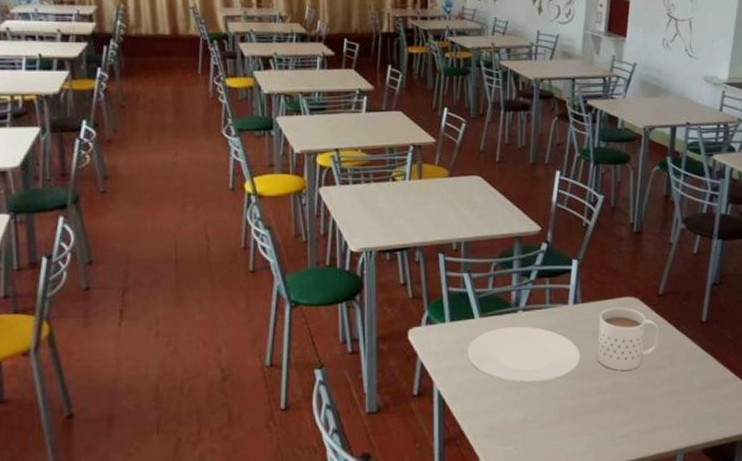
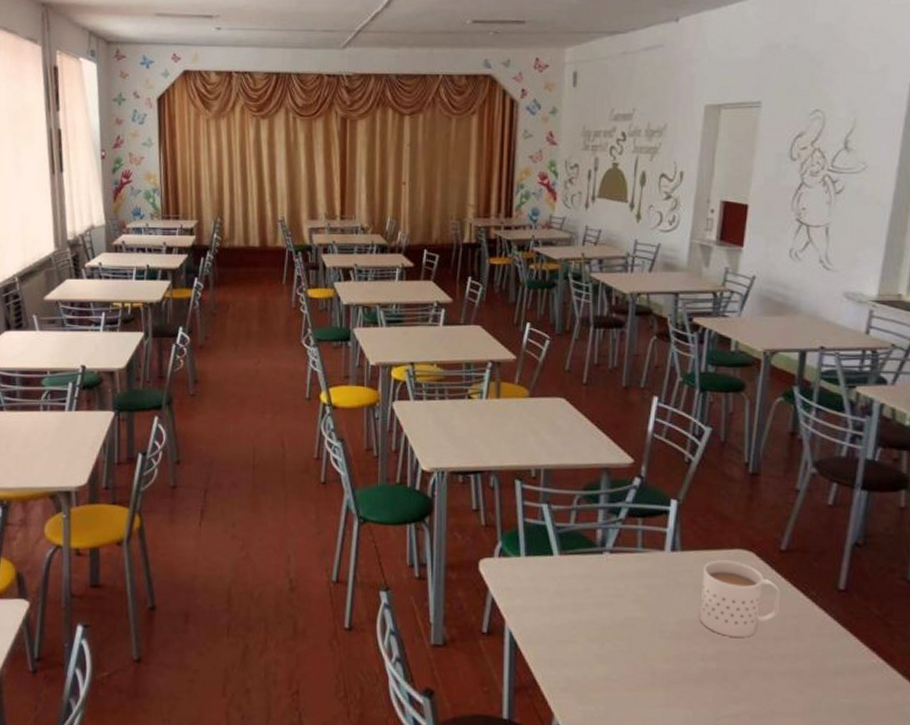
plate: present [468,326,581,383] -> none [545,569,679,638]

